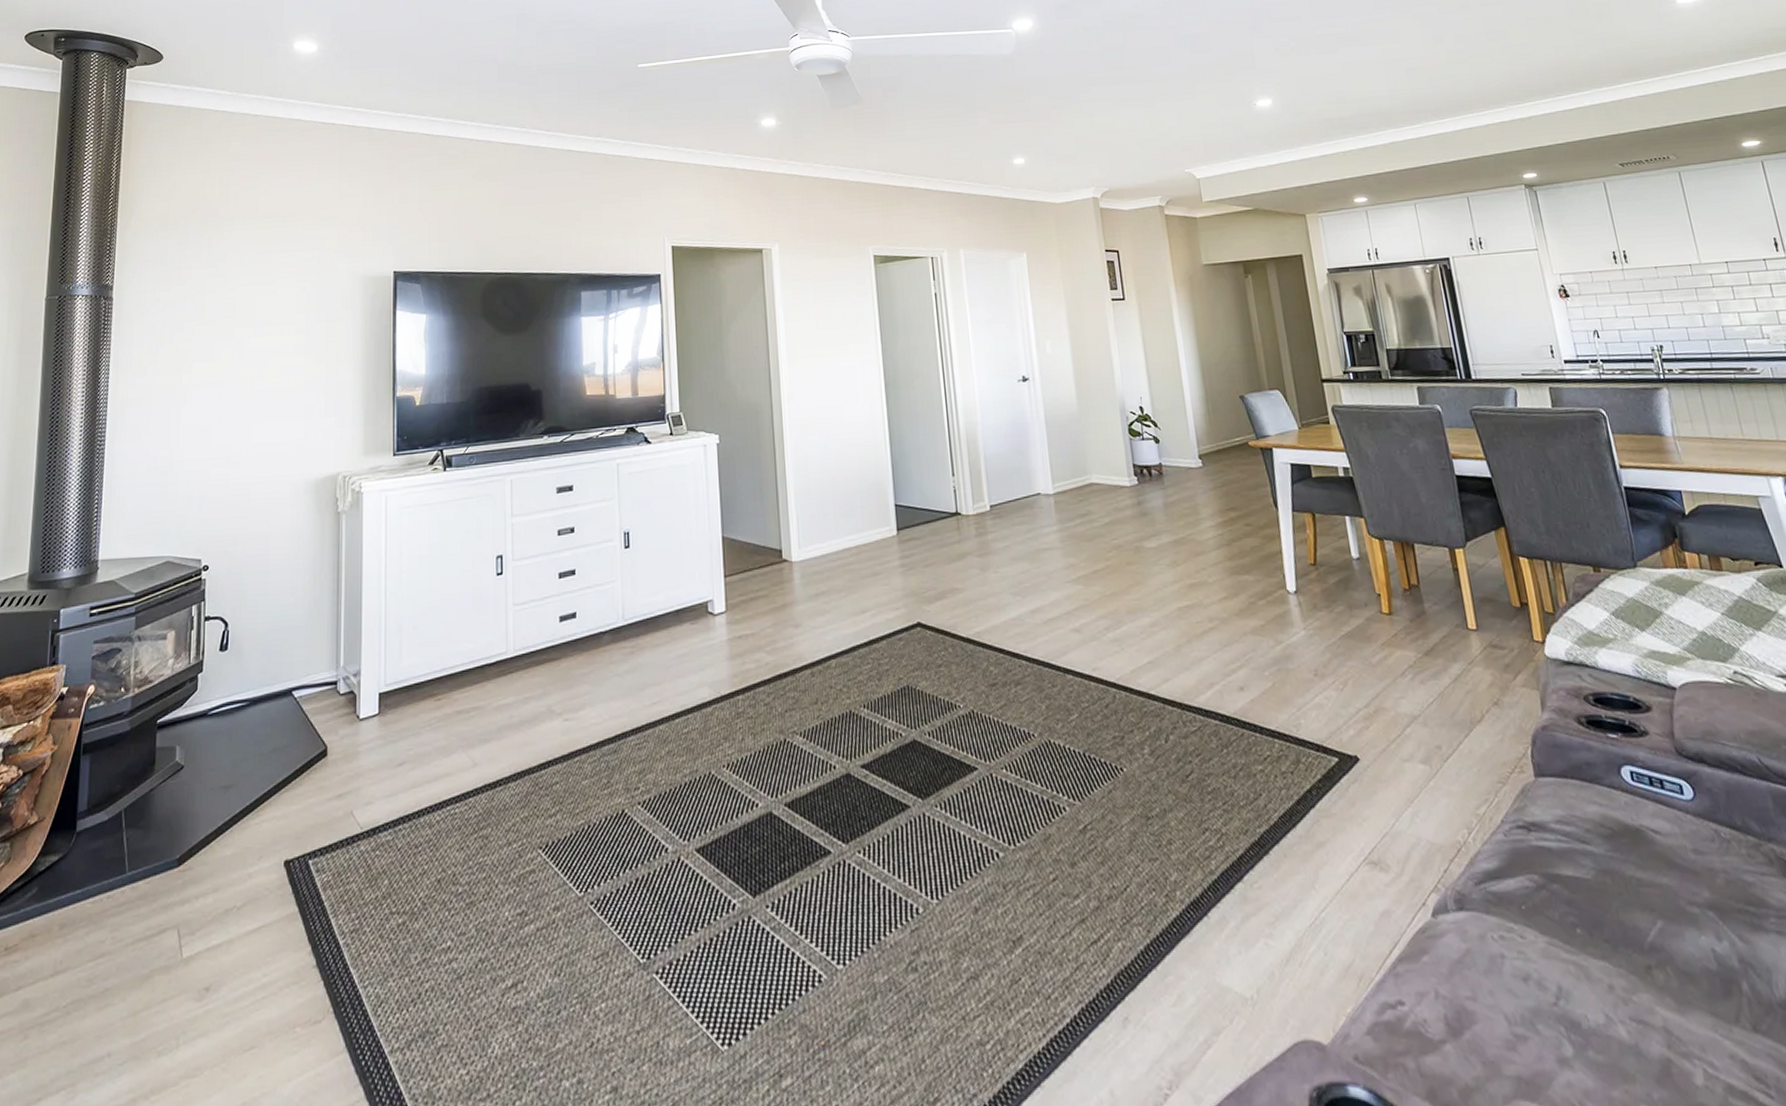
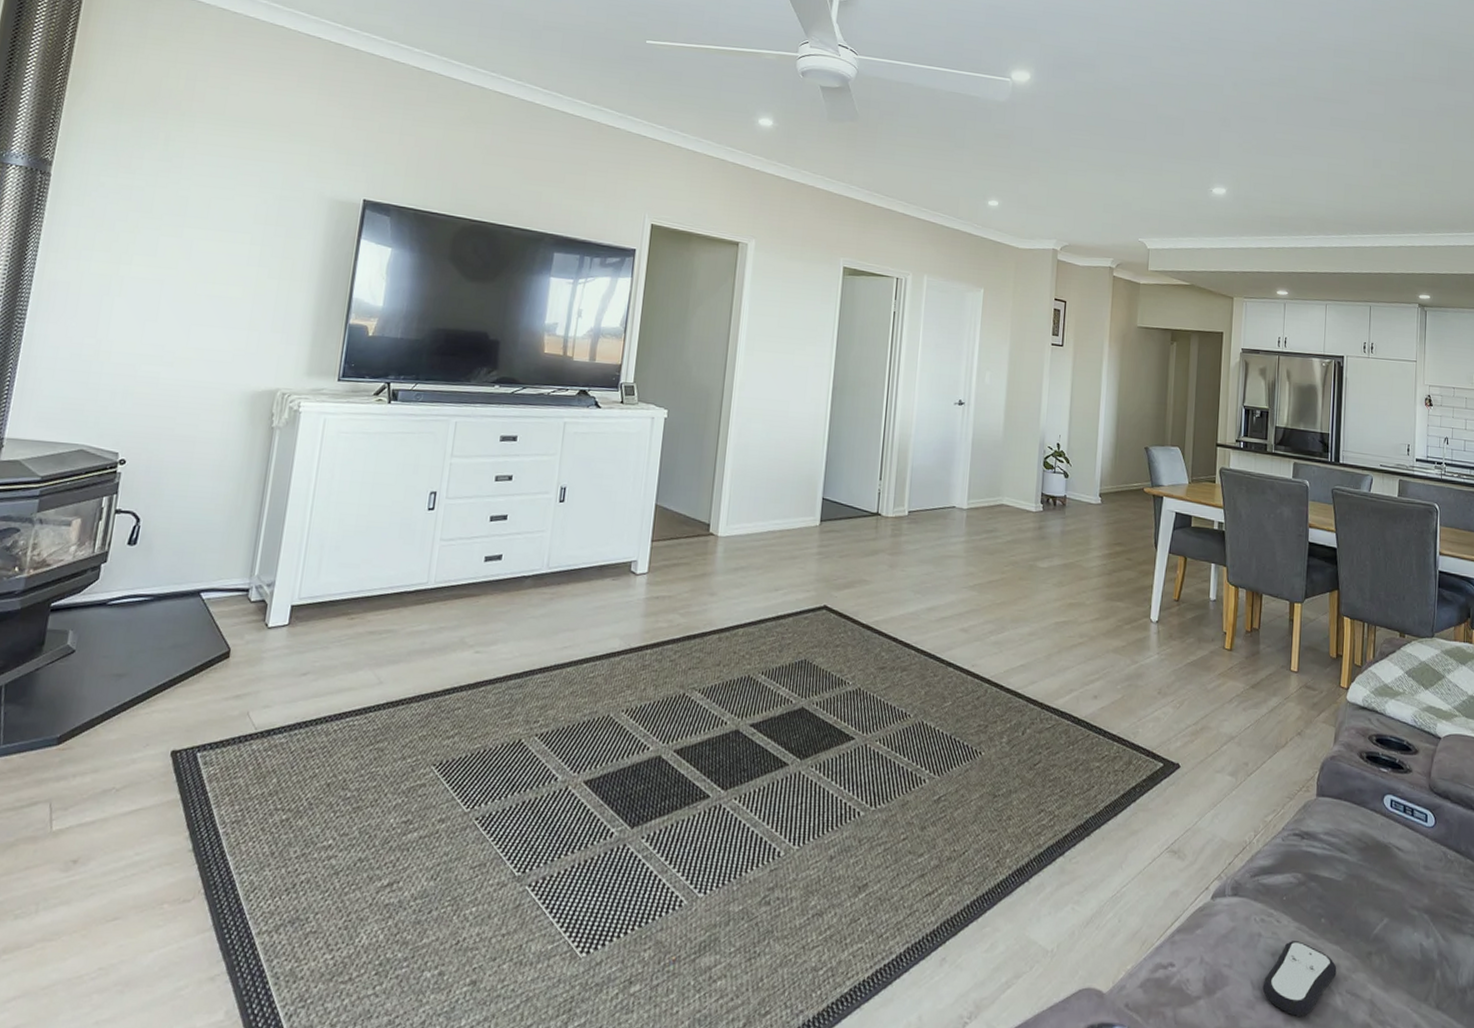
remote control: none [1520,959,1613,1056] -> present [1262,941,1337,1016]

